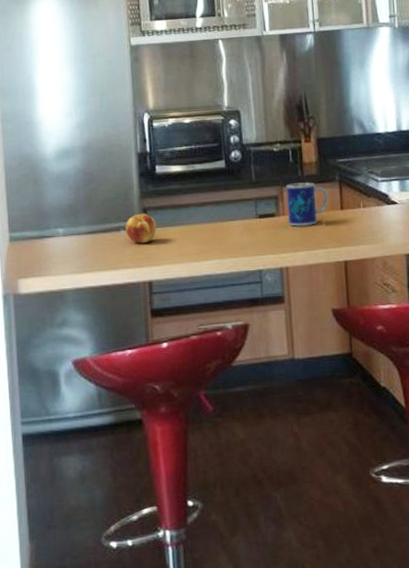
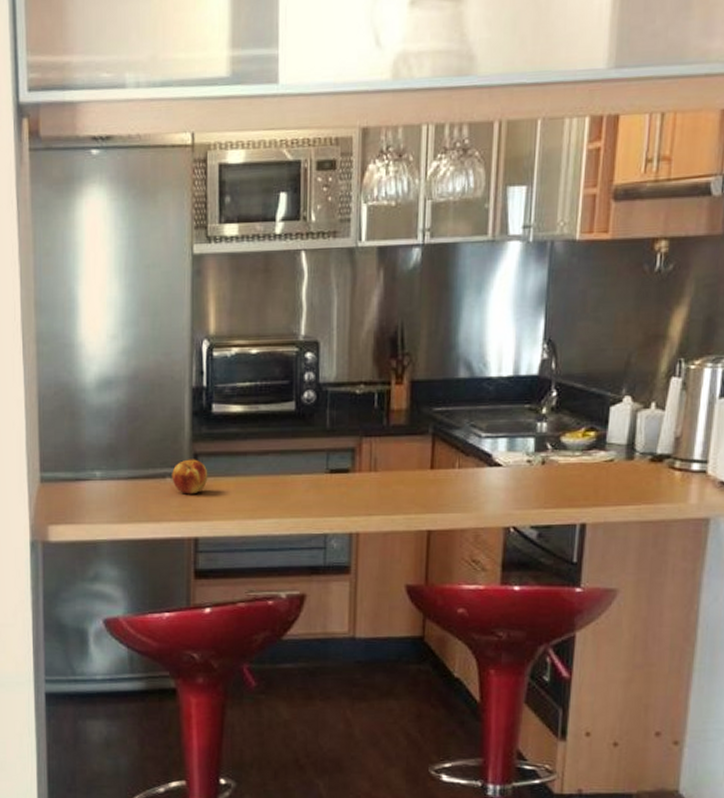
mug: present [286,182,328,227] -> none [365,433,417,486]

